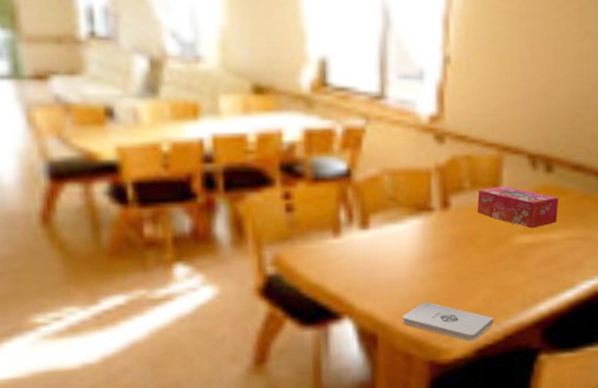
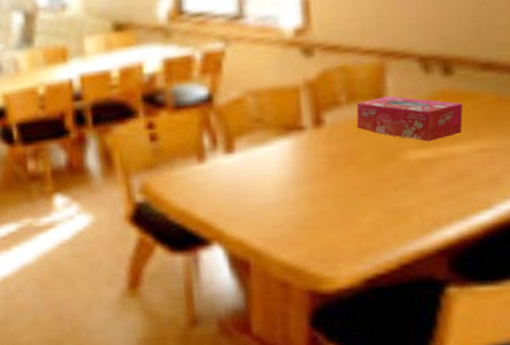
notepad: present [402,302,494,342] -> none [276,227,386,271]

